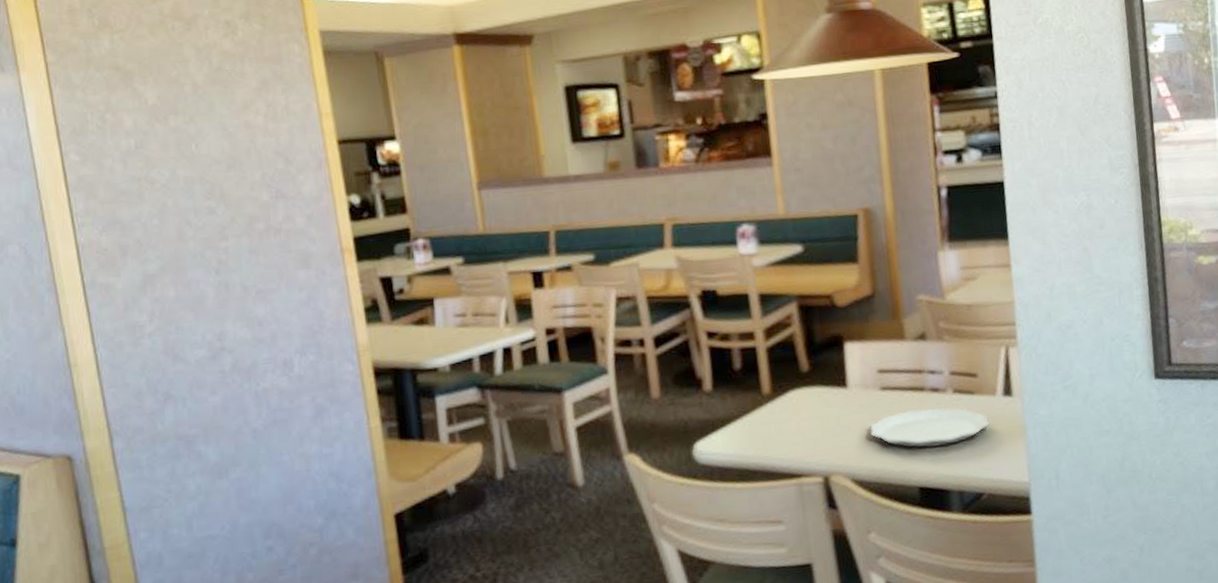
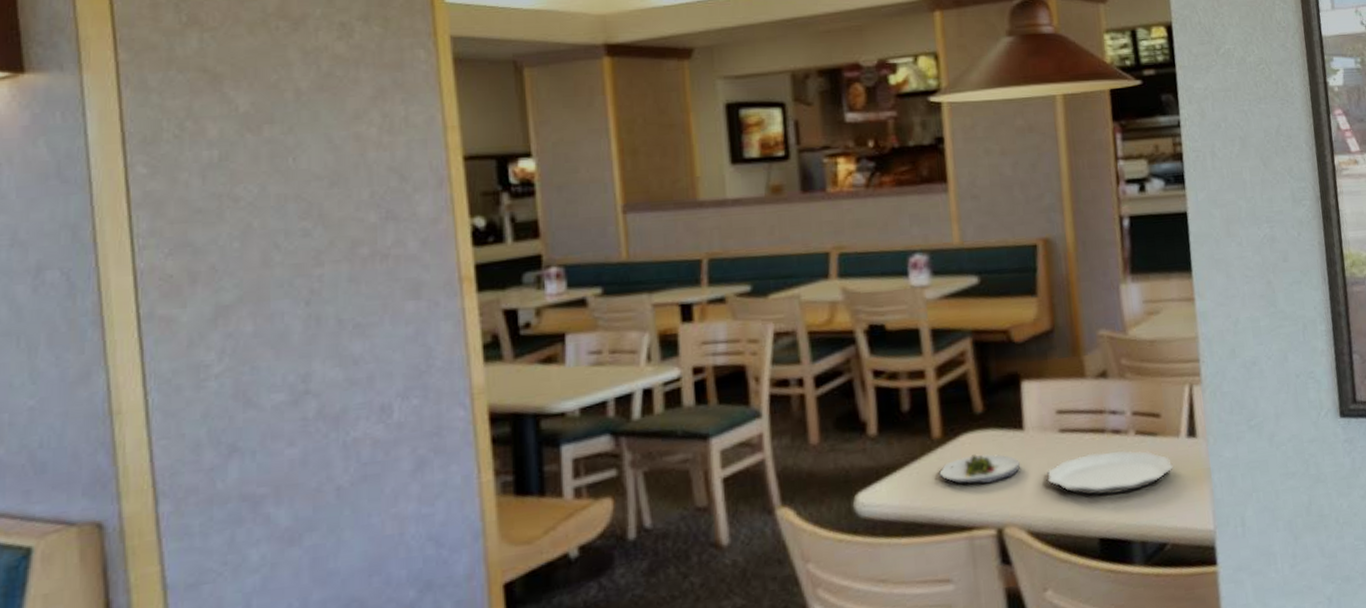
salad plate: none [768,409,844,437] -> present [938,454,1020,485]

